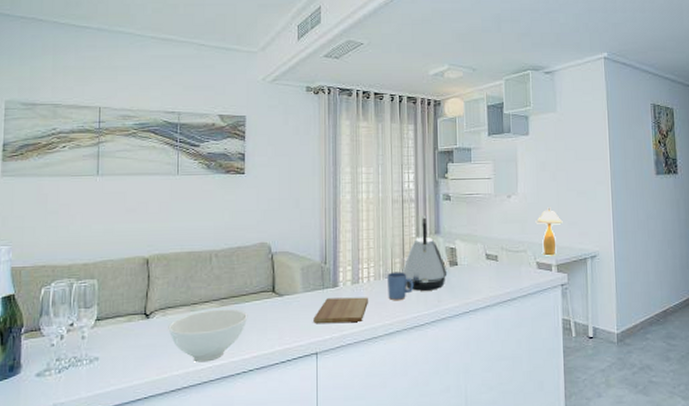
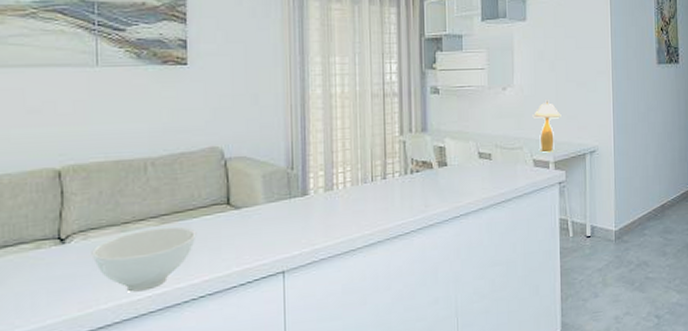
cutting board: present [313,297,368,323] -> none [279,205,344,238]
mug: present [387,271,414,301] -> none [367,175,398,208]
kettle: present [402,216,447,291] -> none [384,111,436,196]

